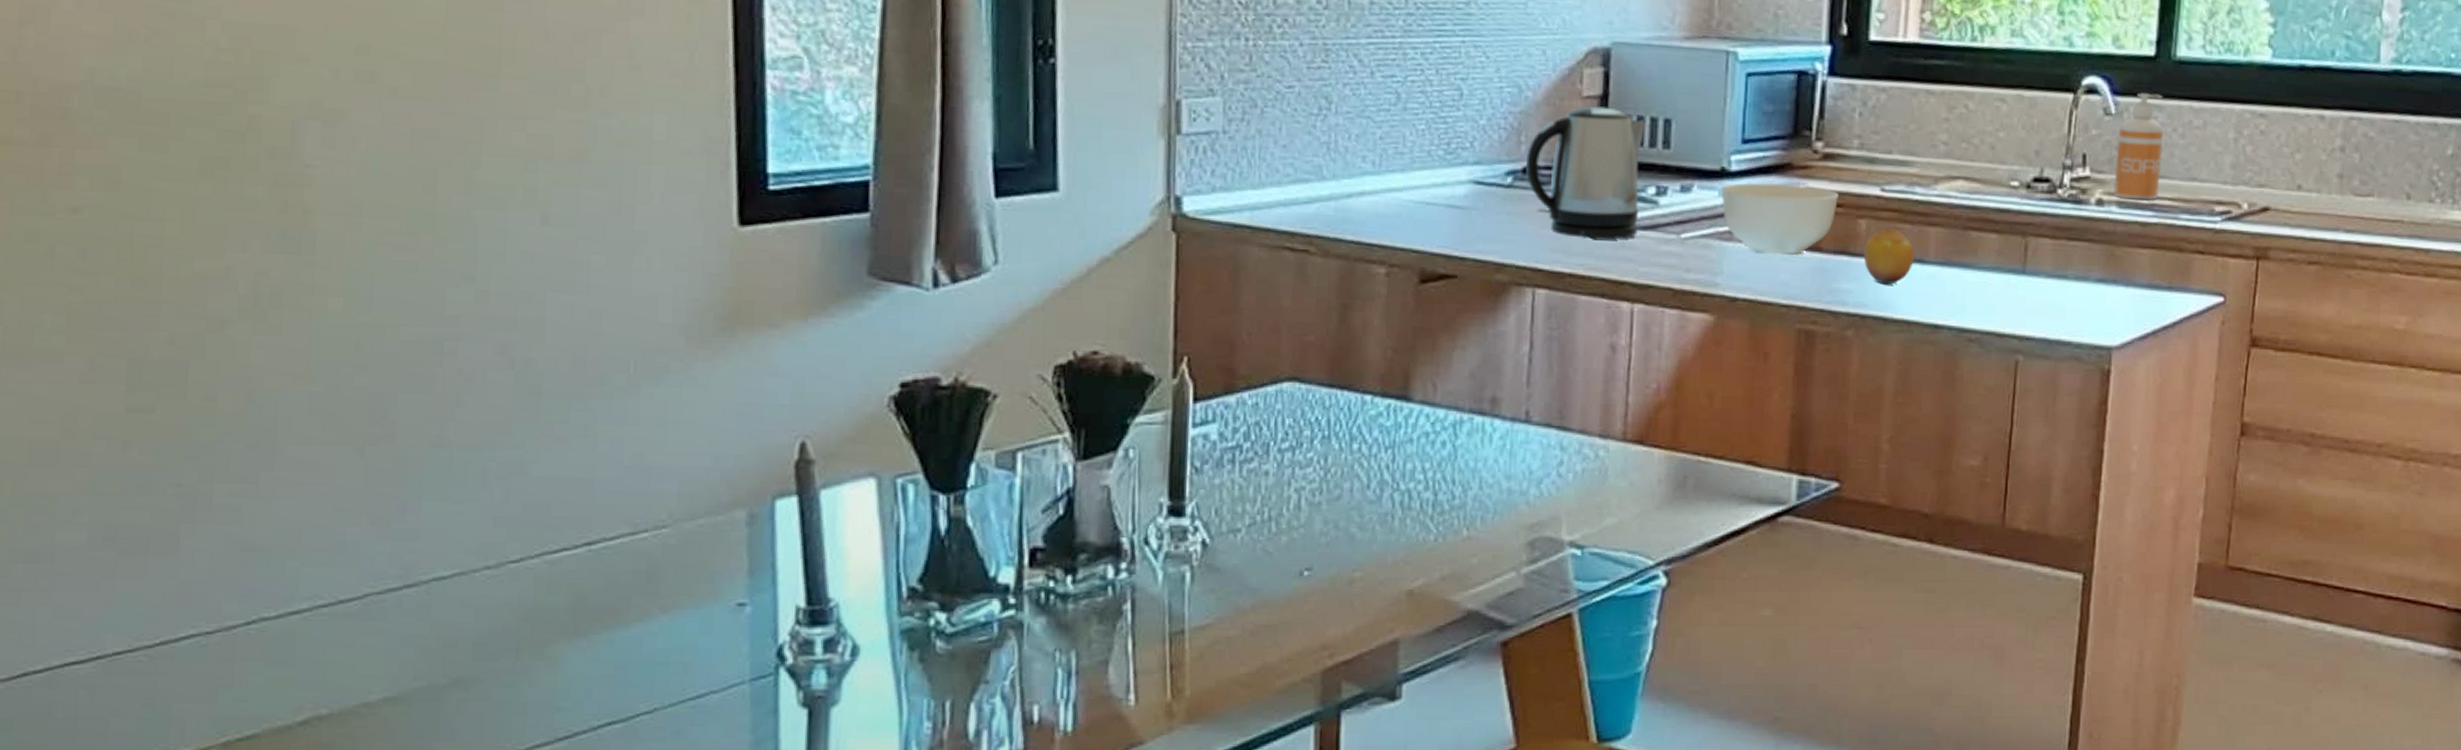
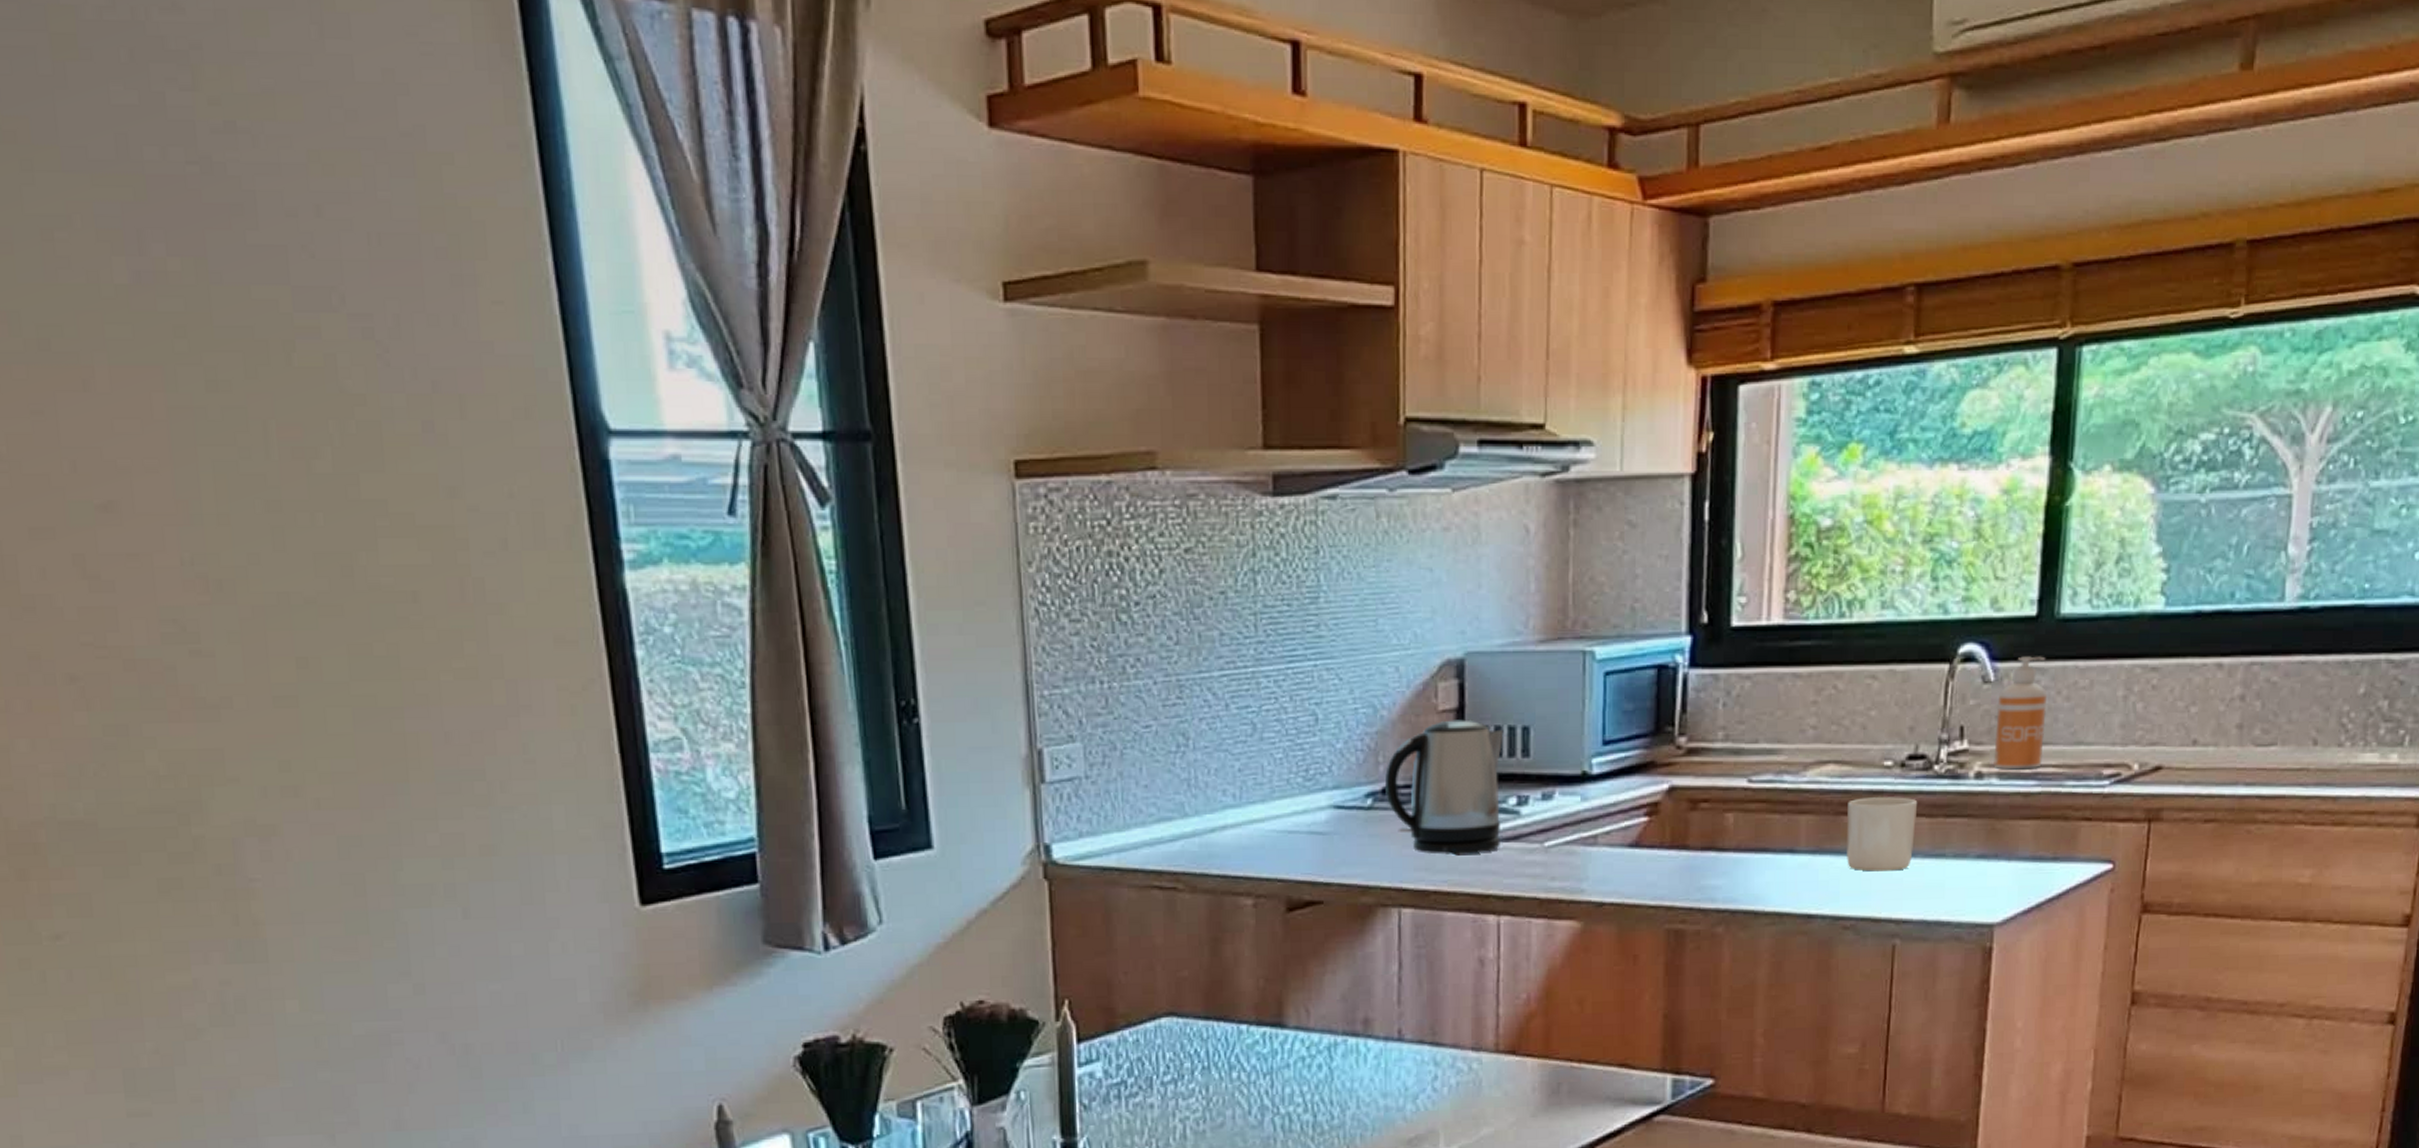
bowl: present [1721,183,1839,256] -> none [1583,783,1705,856]
fruit: present [1863,228,1914,284] -> none [1732,820,1784,877]
mug: none [1973,215,2042,288] -> present [1847,797,1918,872]

